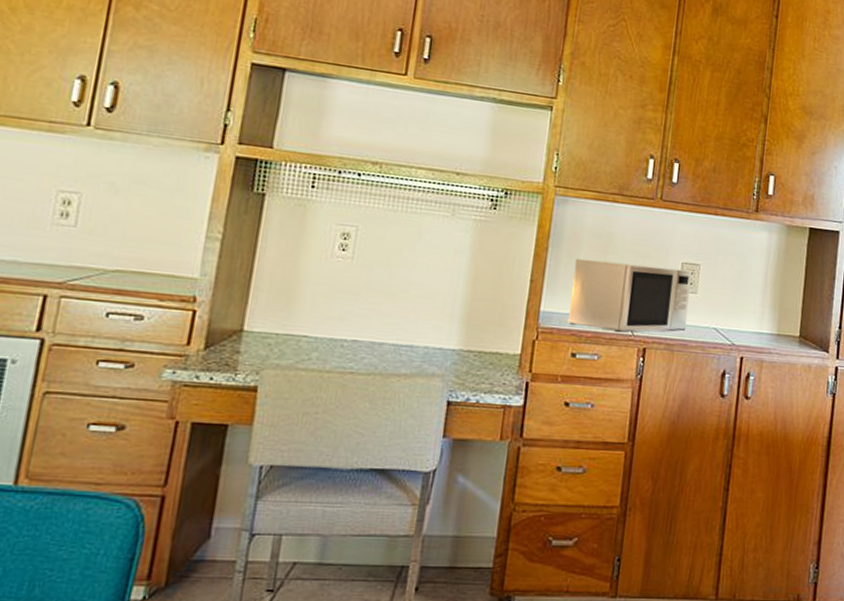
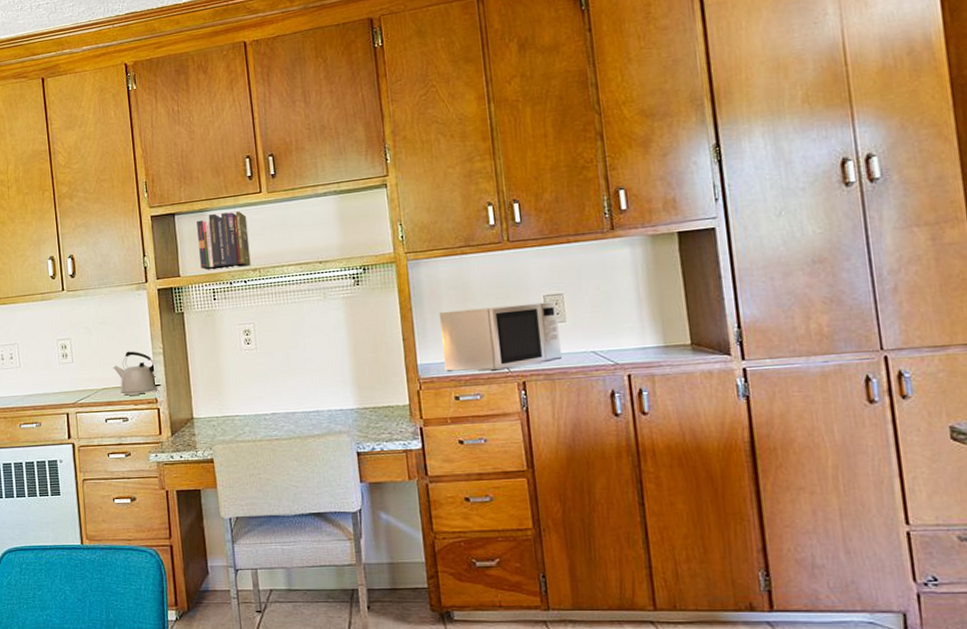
kettle: none [139,227,207,289] -> present [113,351,161,397]
books: none [304,82,381,158] -> present [196,211,251,270]

